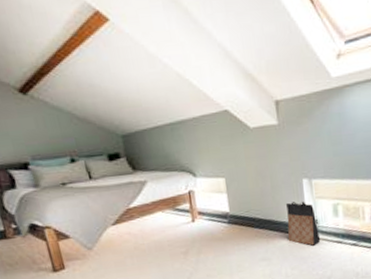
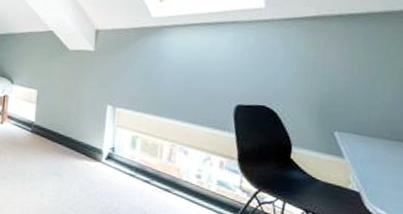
bag: present [286,202,321,246] -> none [82,125,114,172]

